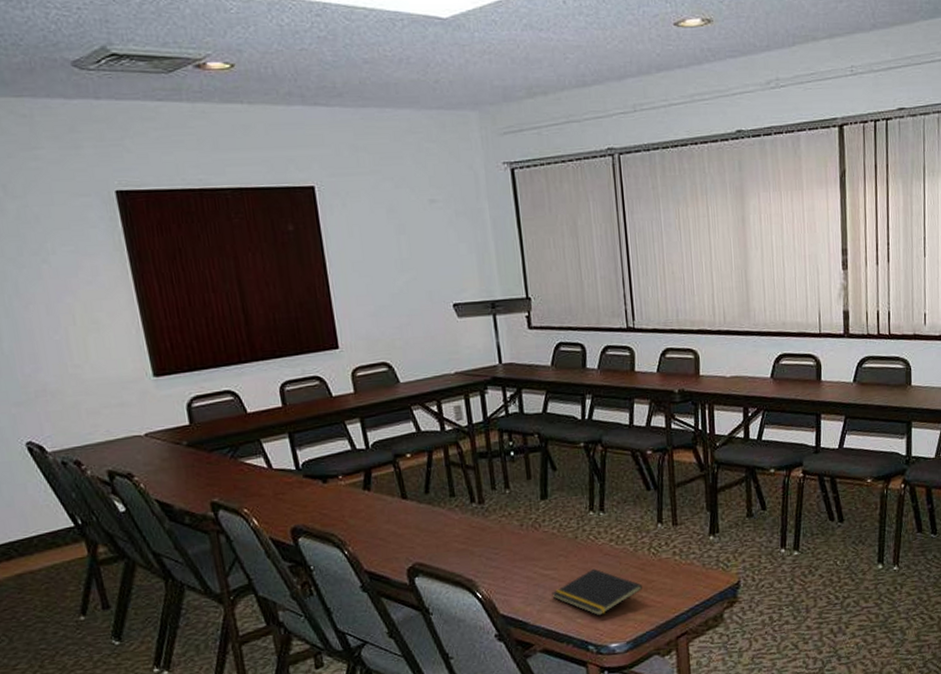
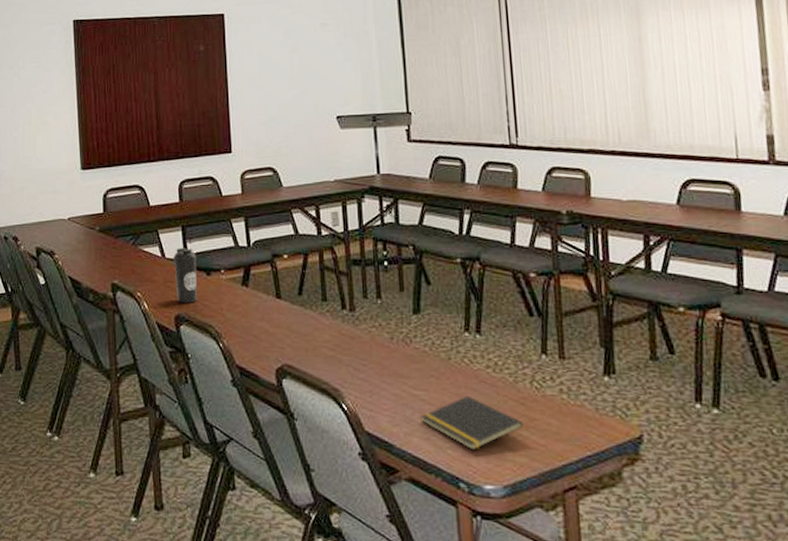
water bottle: none [282,456,314,515] -> present [174,247,197,303]

